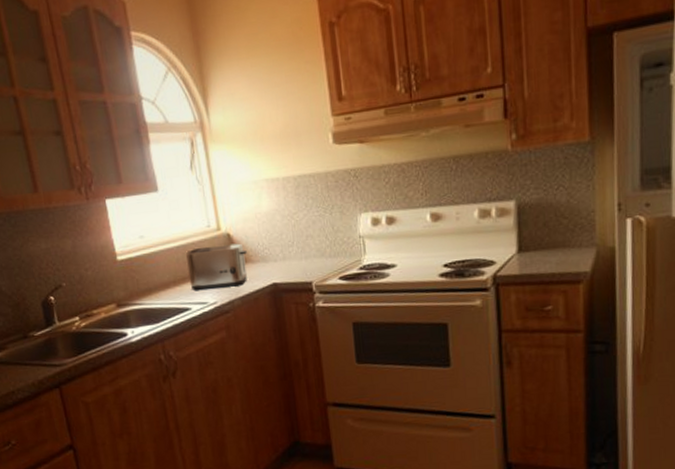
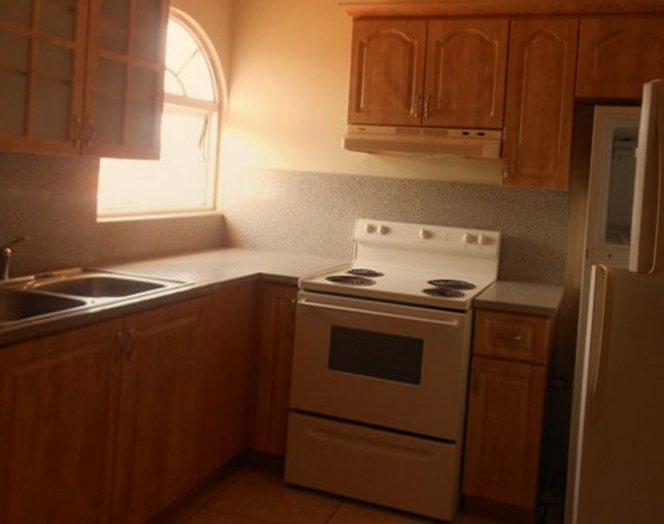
toaster: present [185,243,247,291] -> none [170,223,238,270]

